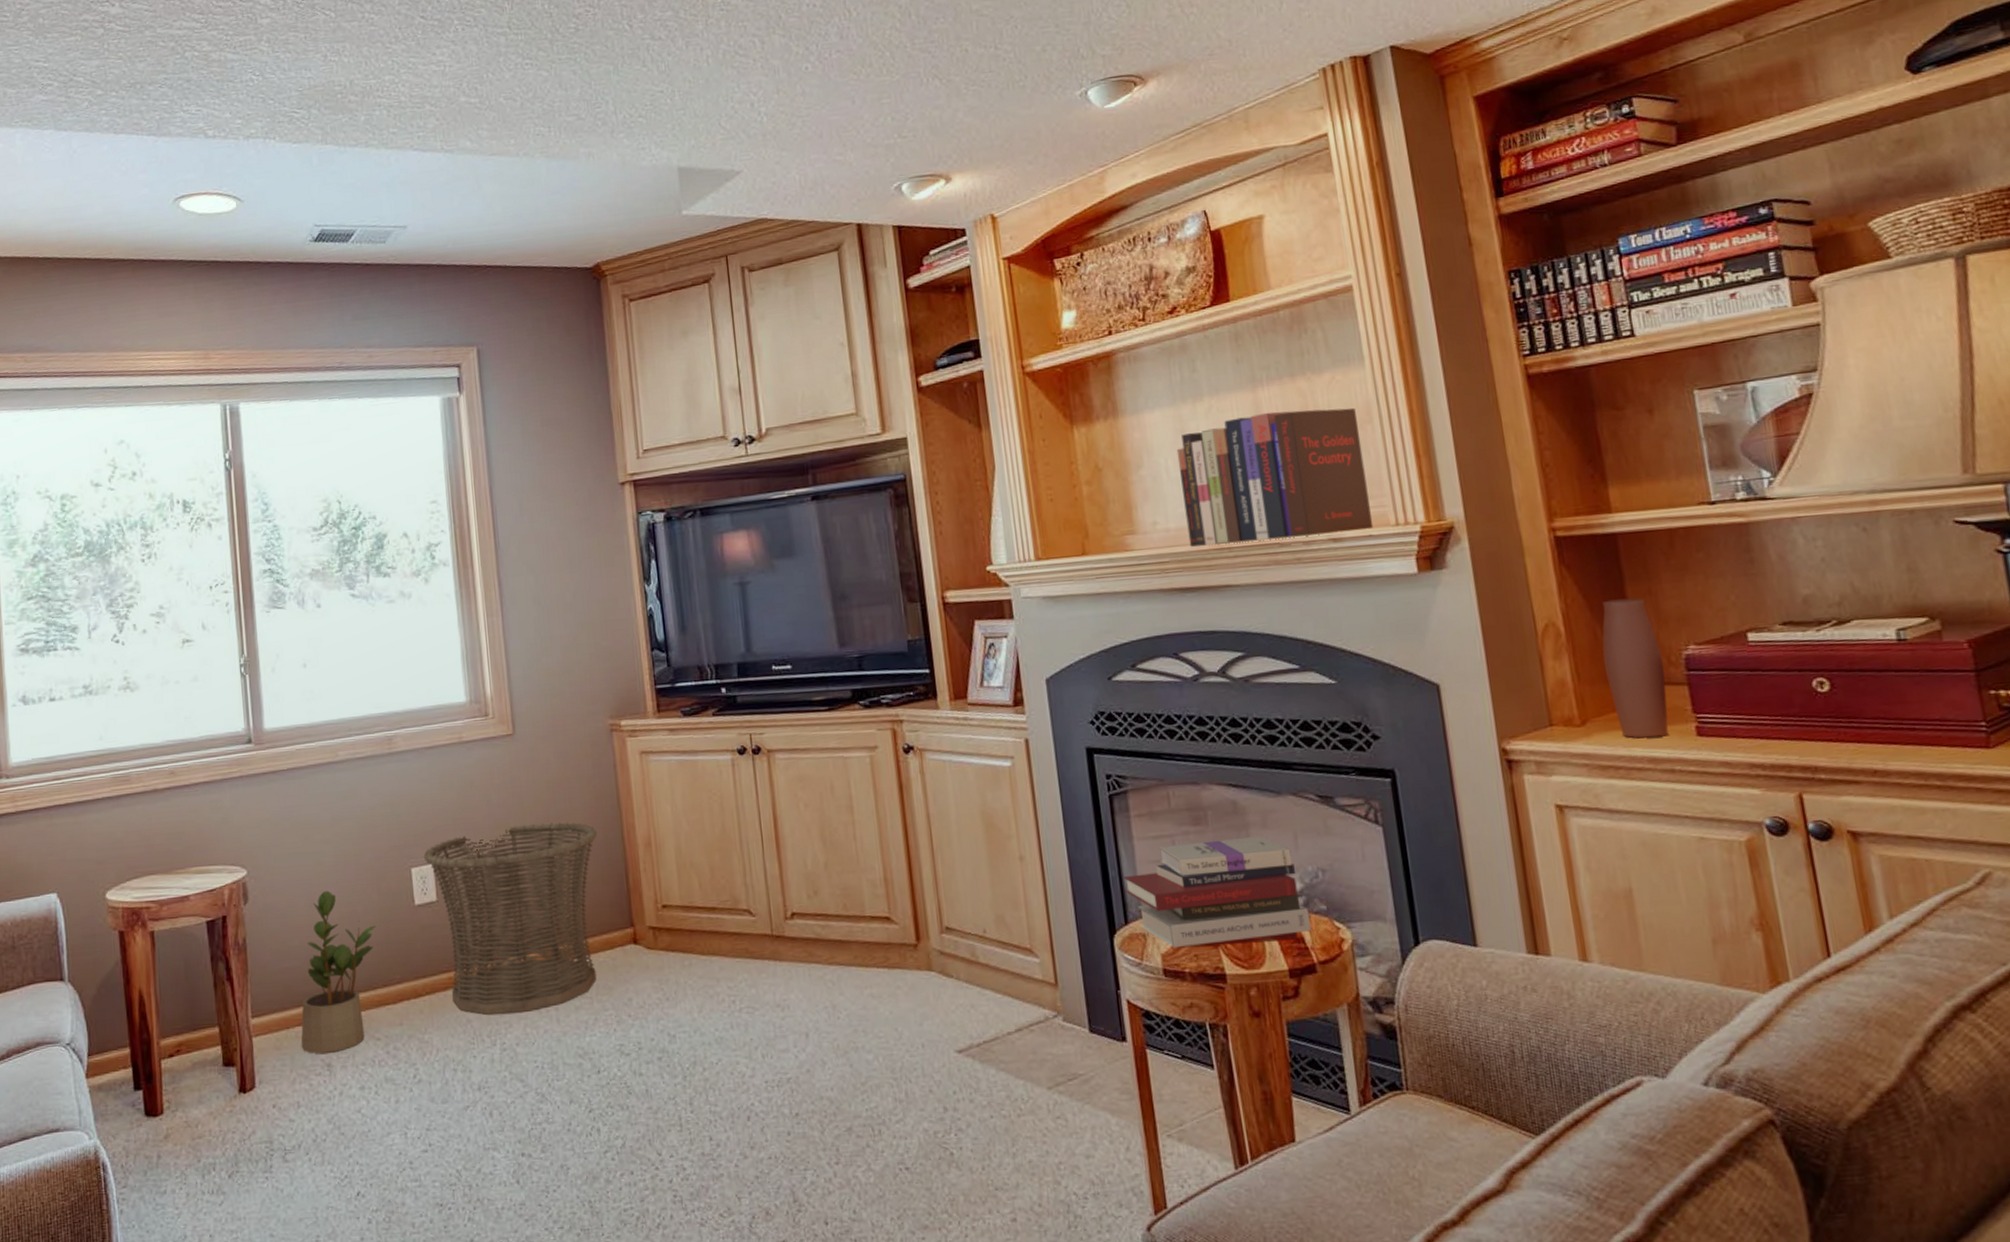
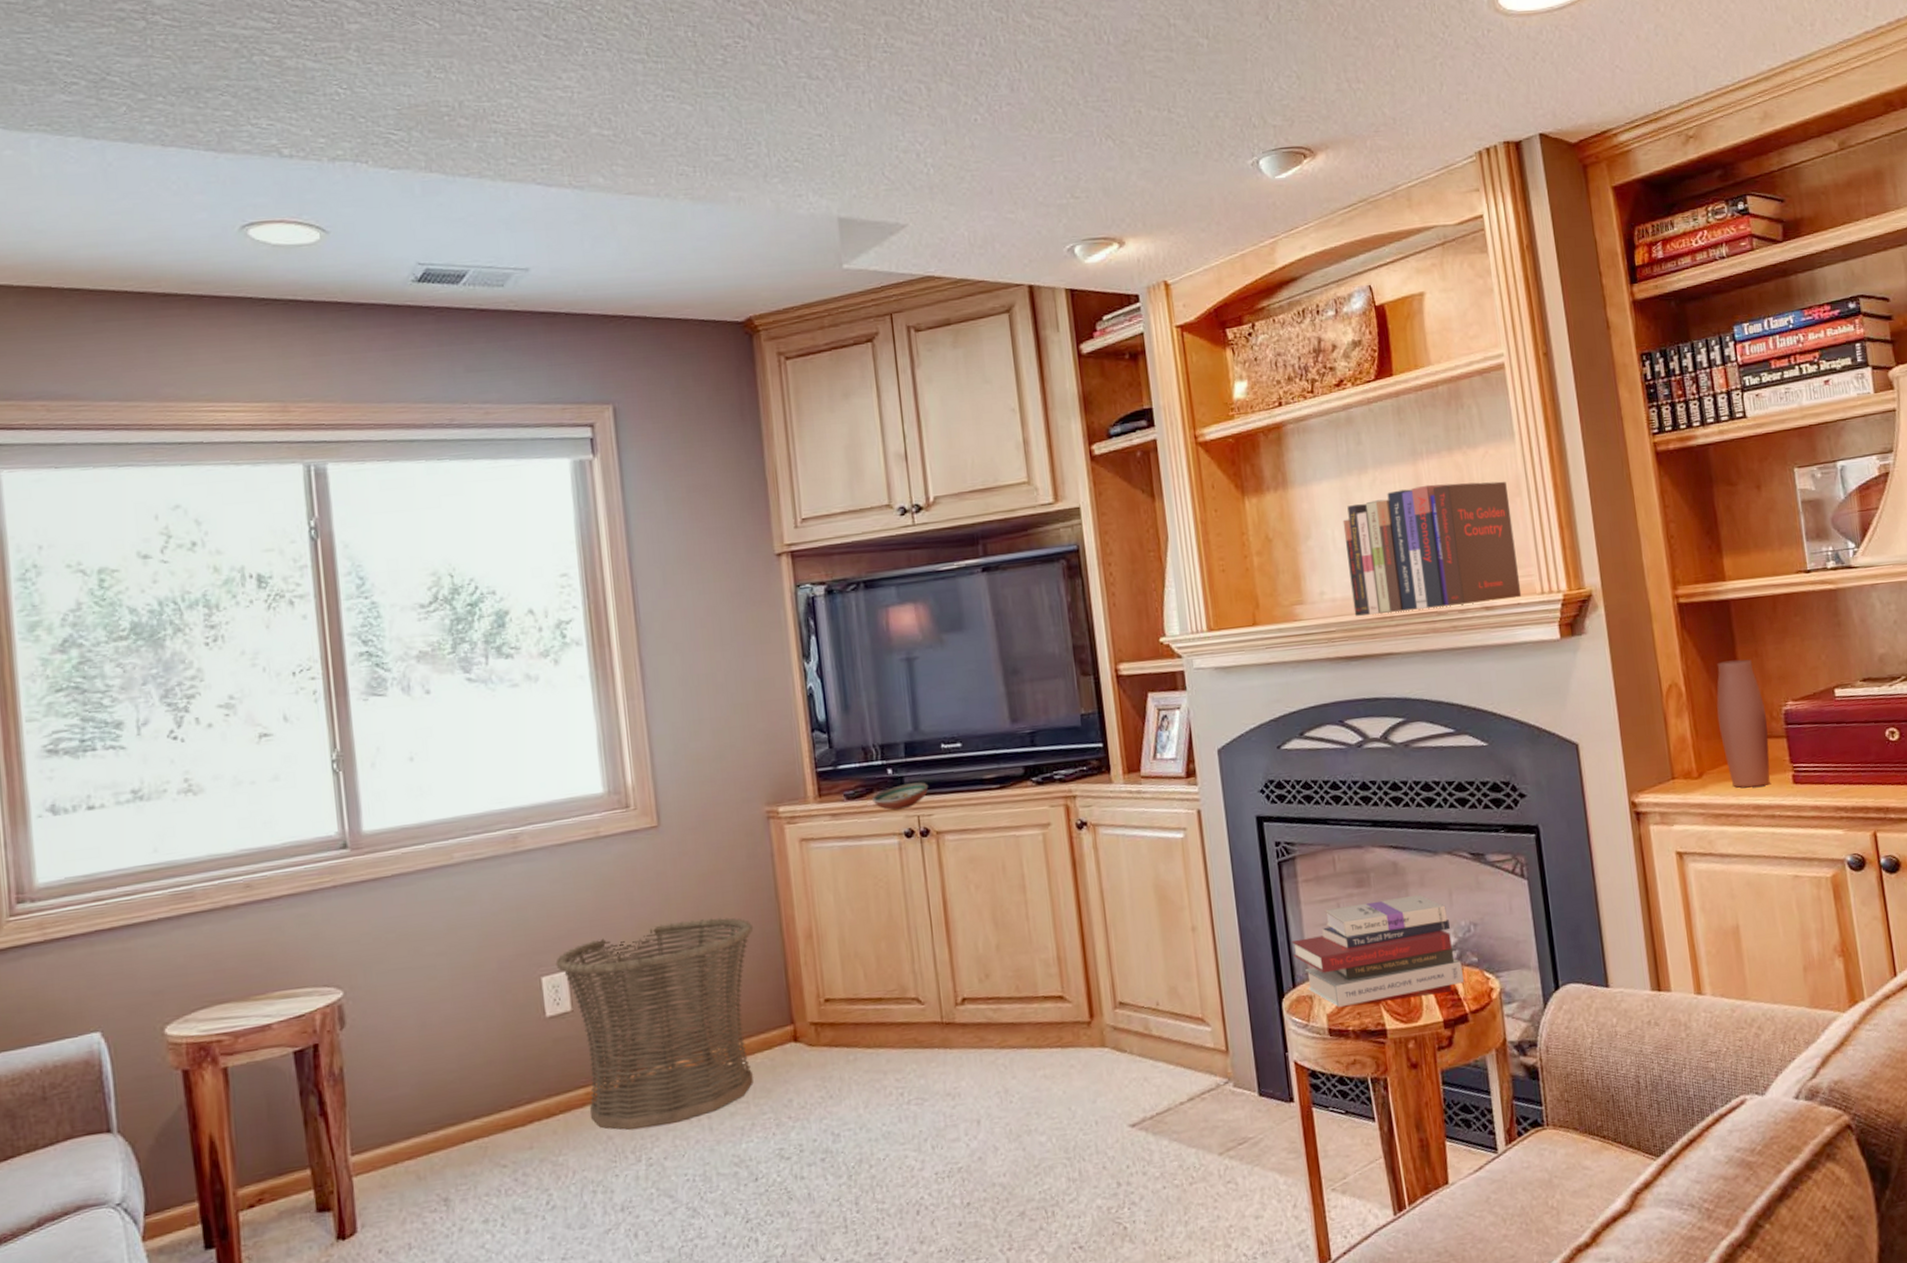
potted plant: present [301,890,377,1054] -> none [411,1007,501,1189]
decorative bowl: none [707,701,760,728] -> present [872,782,929,811]

